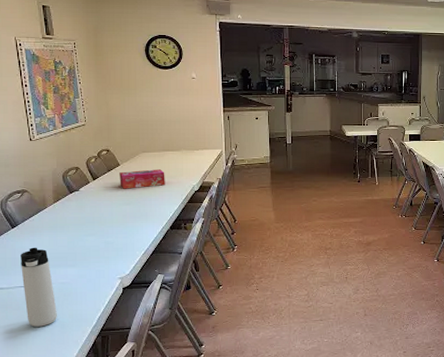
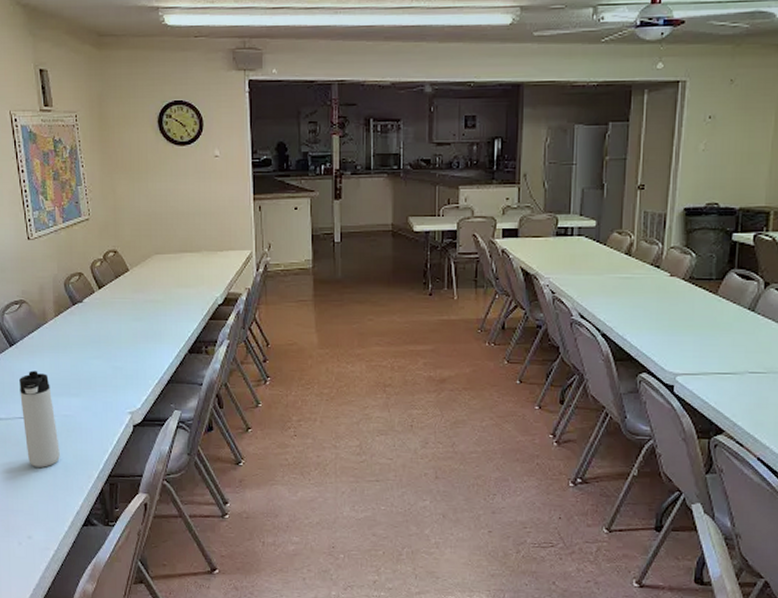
tissue box: present [119,169,165,189] -> none [129,276,183,301]

